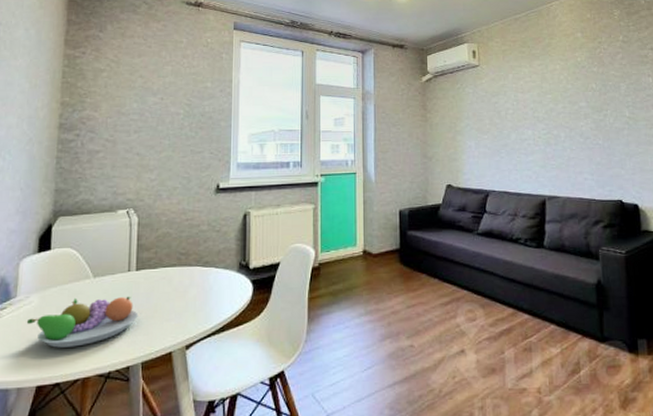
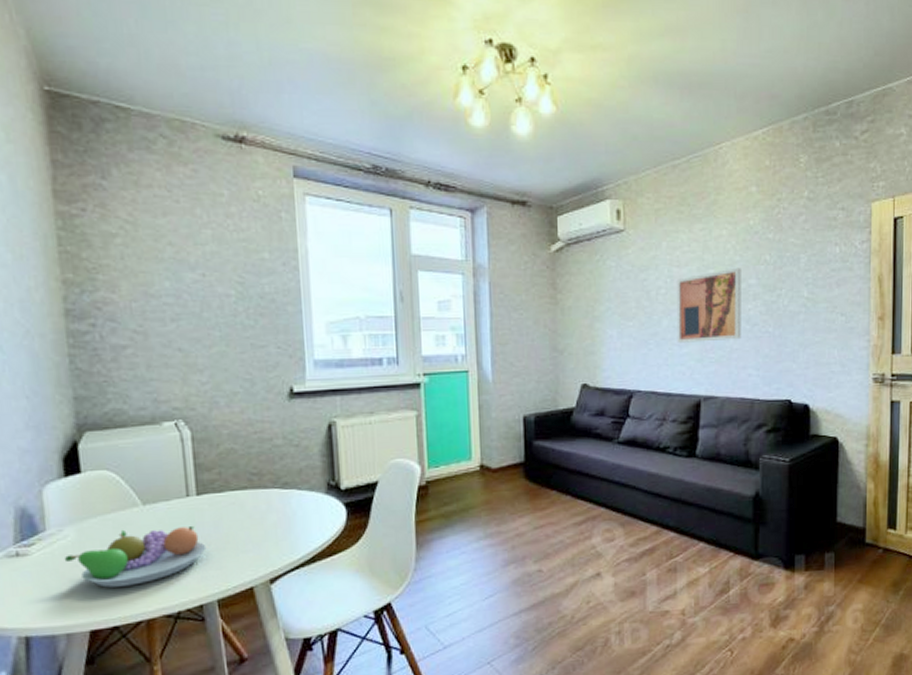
wall art: none [521,93,577,152] -> present [676,267,741,343]

